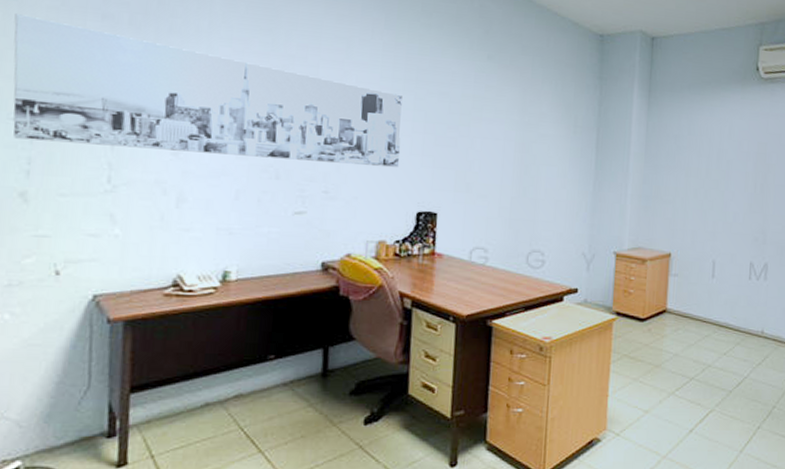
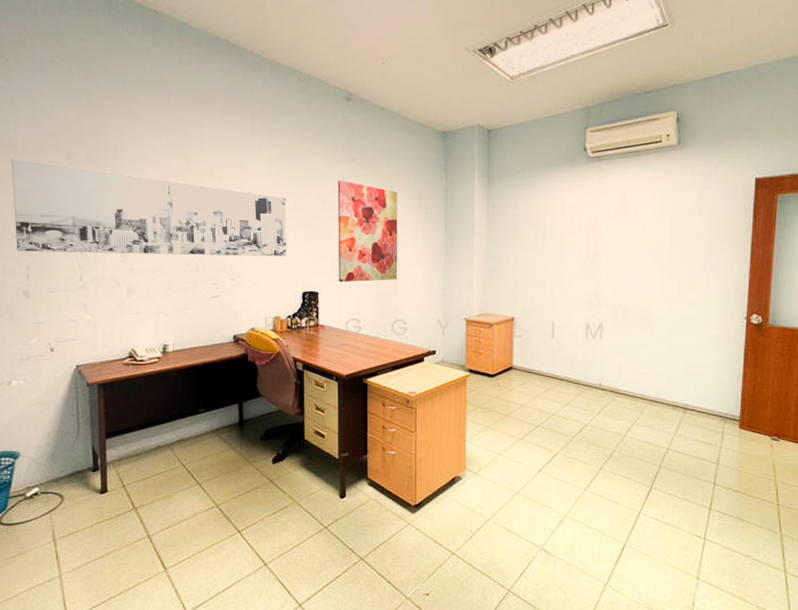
wall art: none [463,80,543,204] -> present [337,181,398,283]

